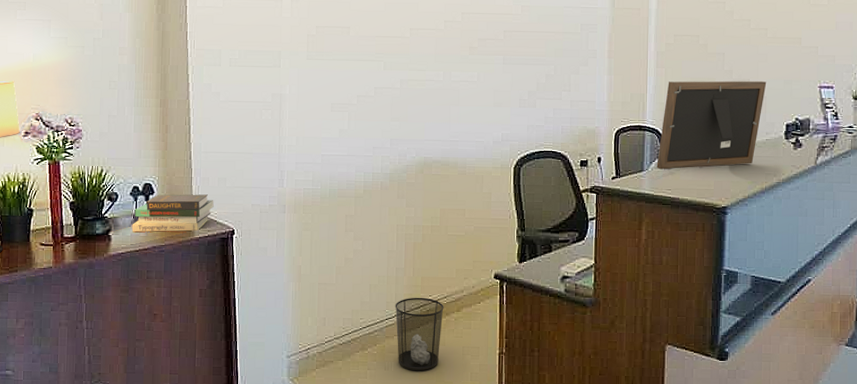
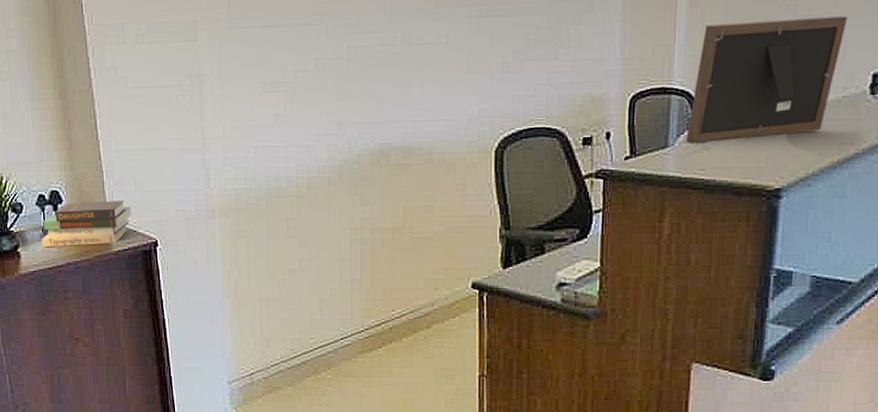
waste bin: present [395,297,444,371] -> none [351,312,410,397]

